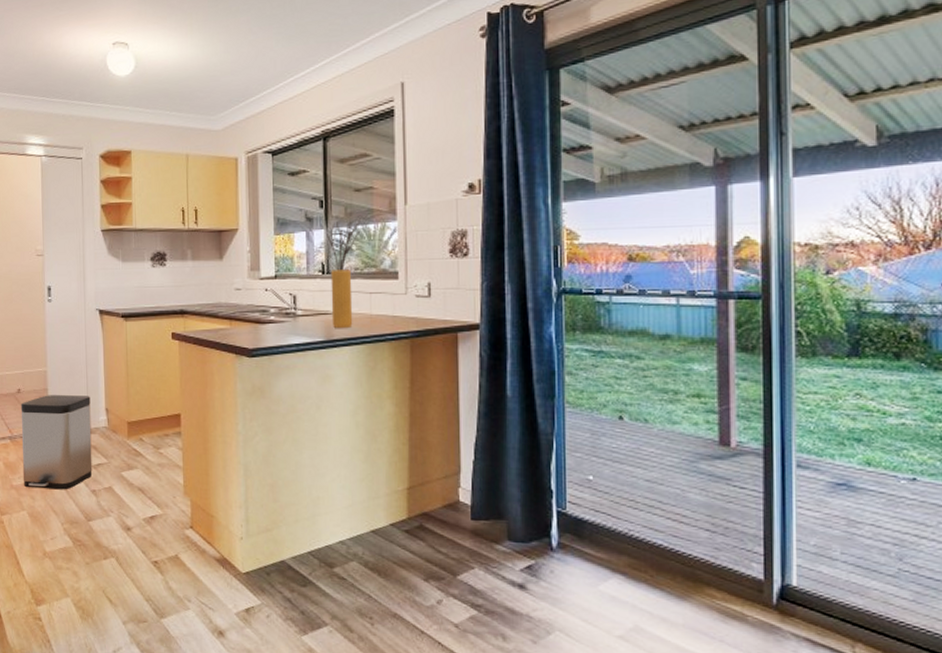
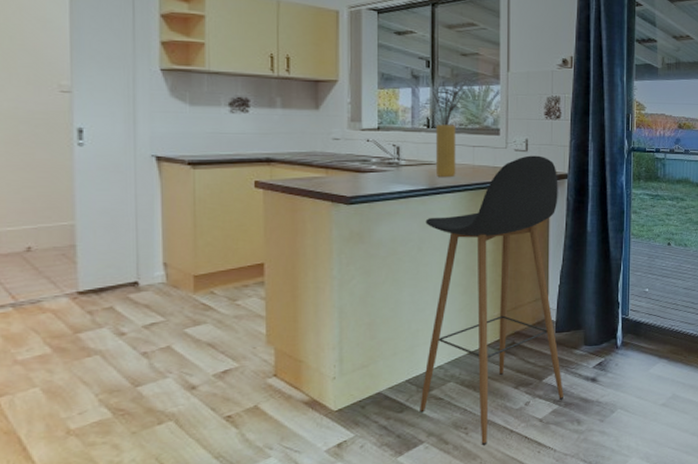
pedal bin: present [20,395,92,490] -> none [31,250,143,361]
bar stool: none [322,302,483,643] -> present [420,155,563,446]

